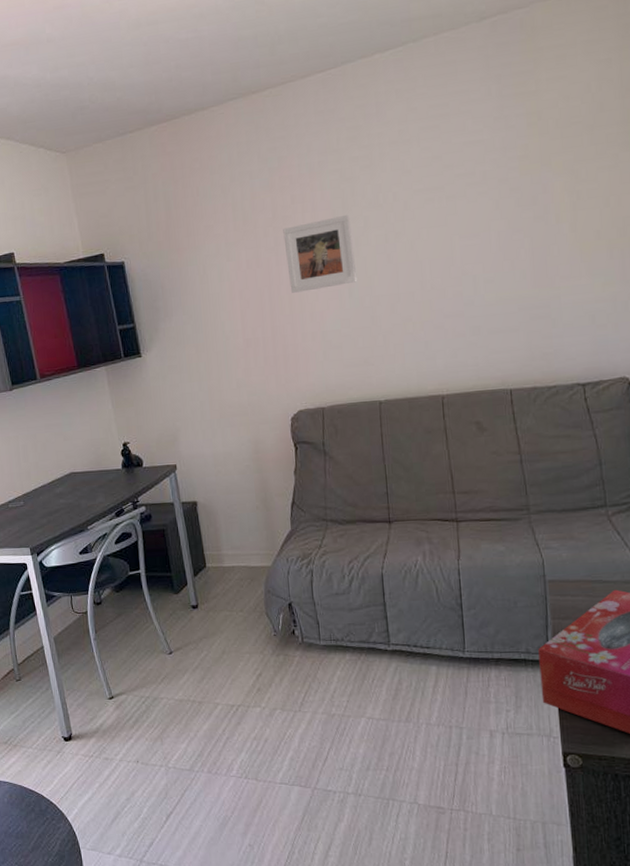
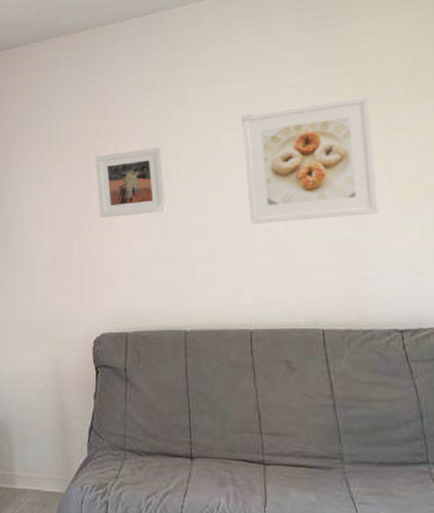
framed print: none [428,147,564,290] -> present [240,95,380,225]

